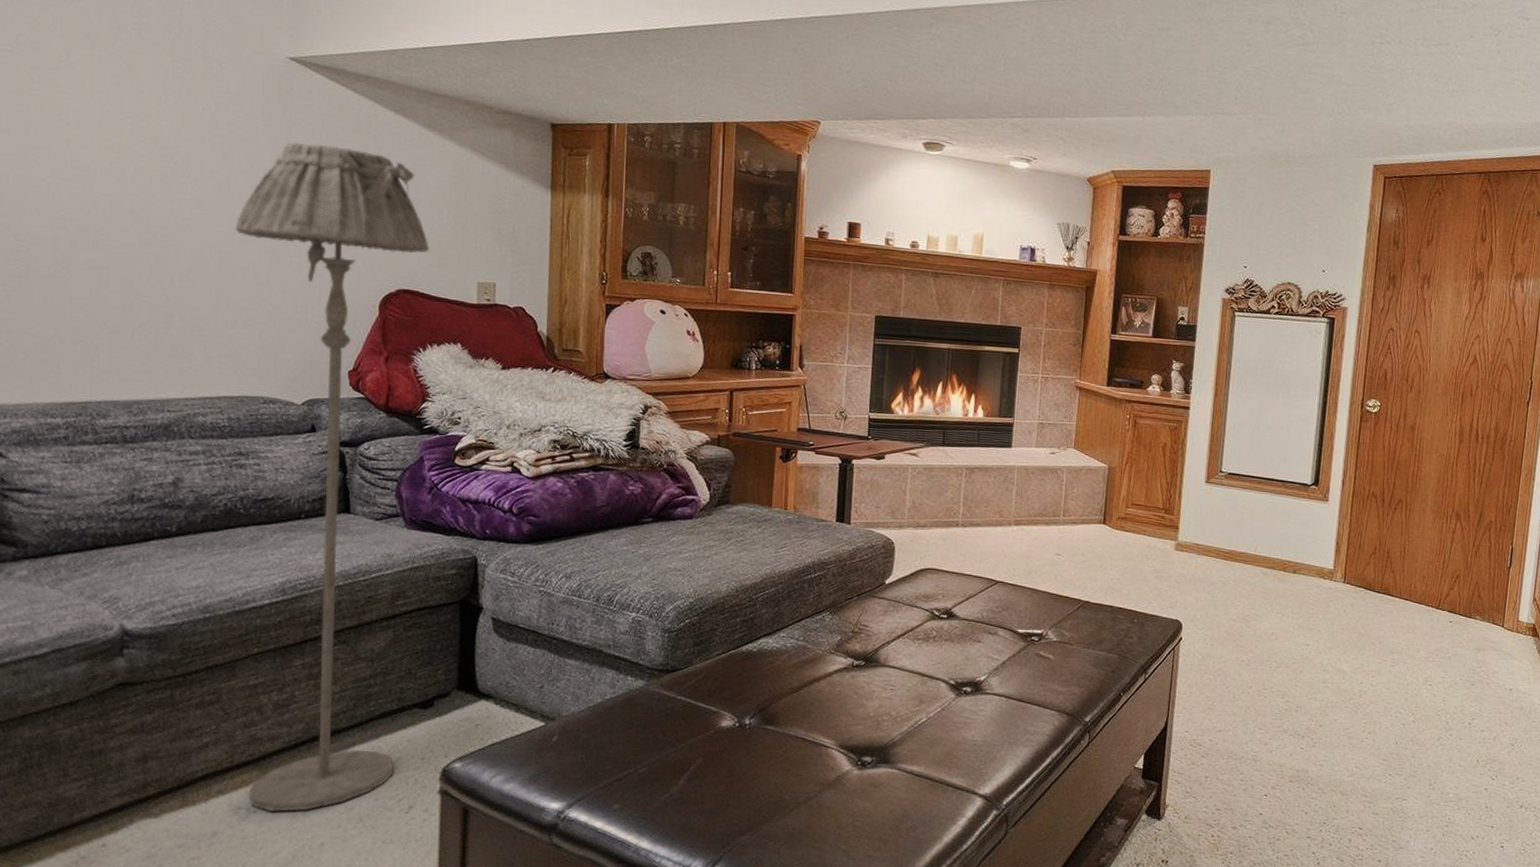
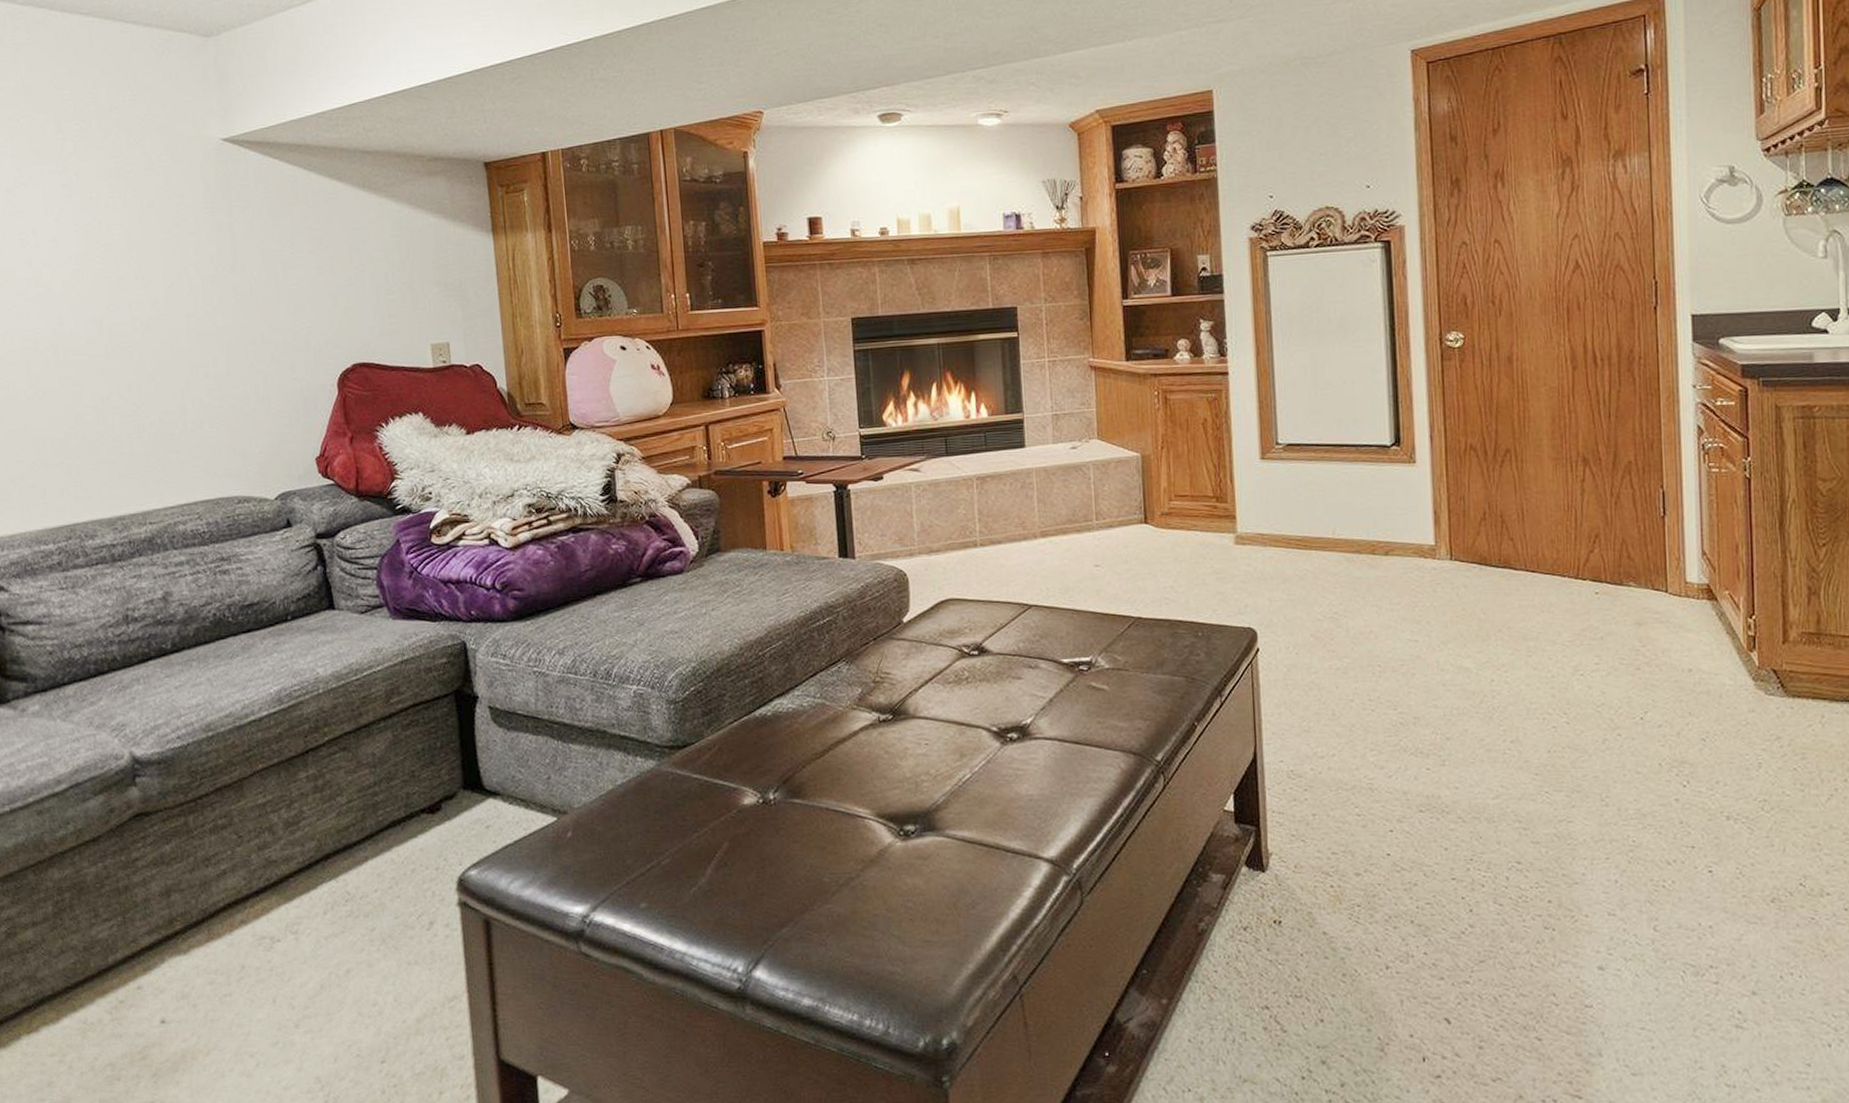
floor lamp: present [235,142,429,812] -> none [191,222,410,938]

